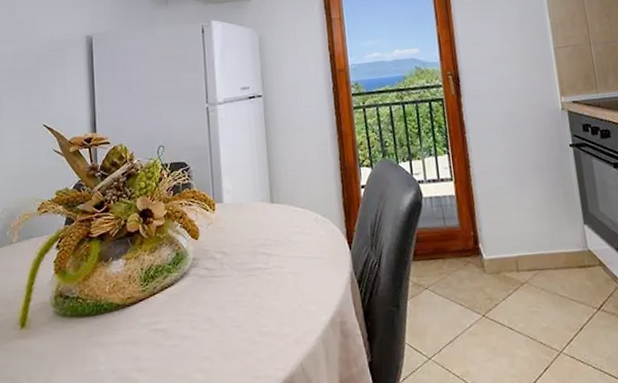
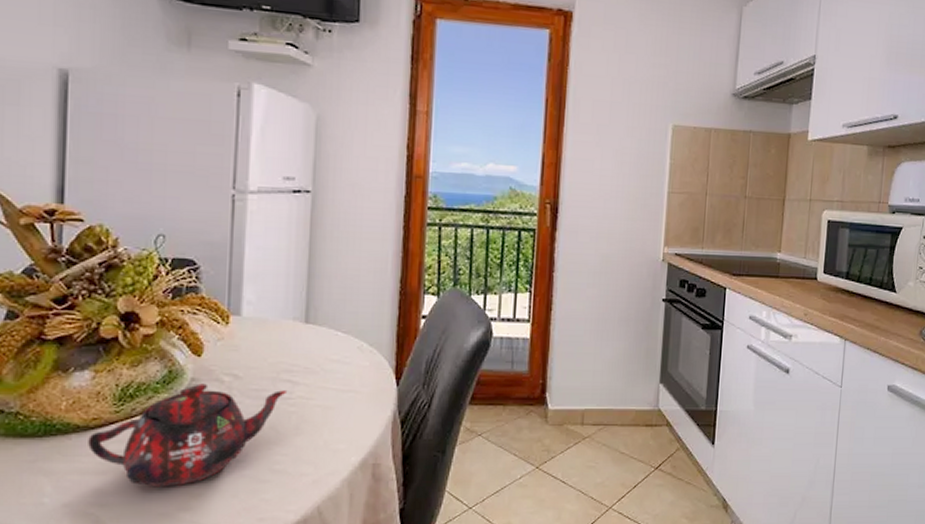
teapot: none [126,261,265,353] -> present [88,383,288,487]

